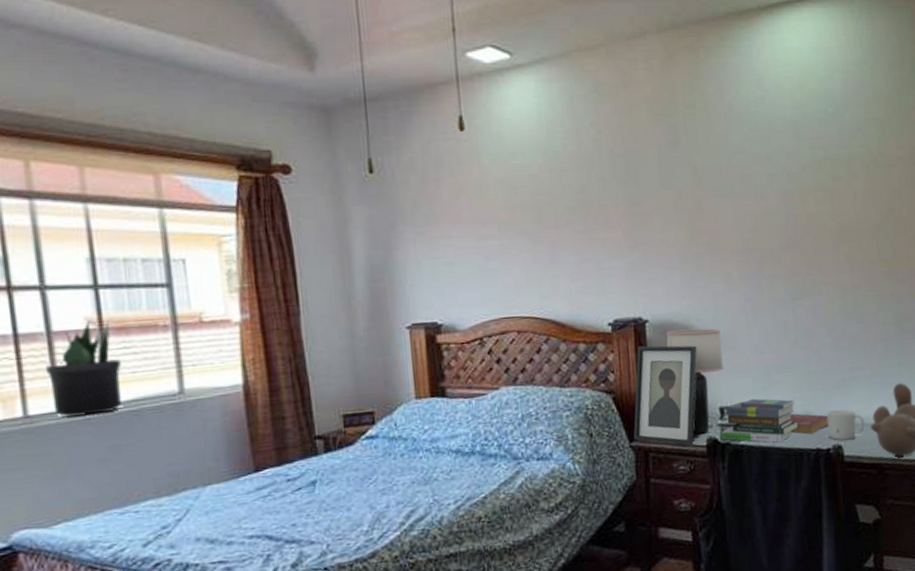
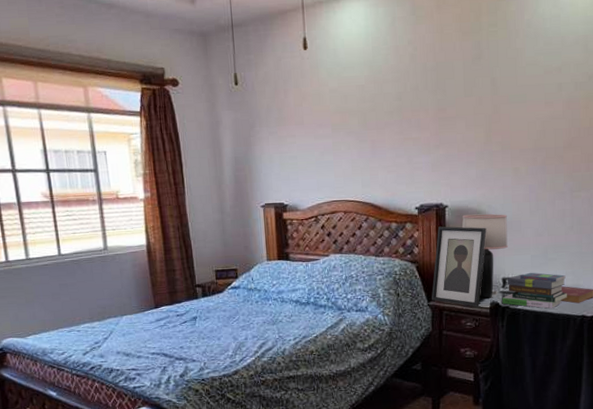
planter: present [46,320,121,417] -> none [18,195,67,263]

